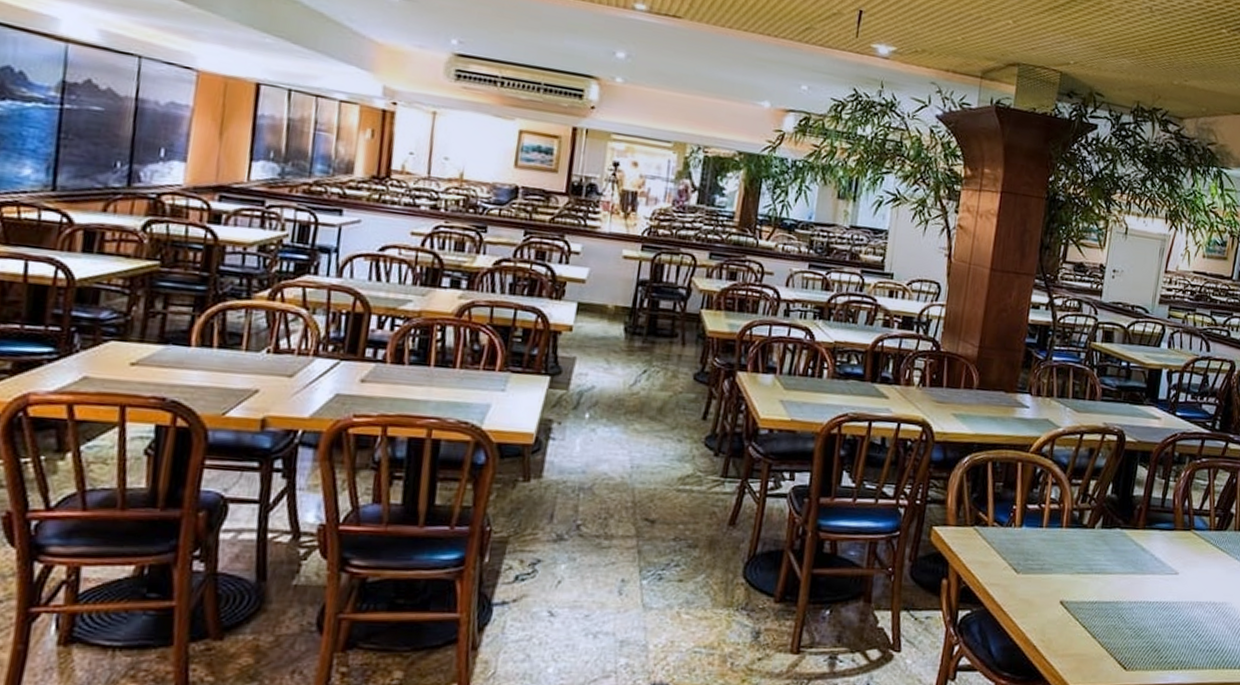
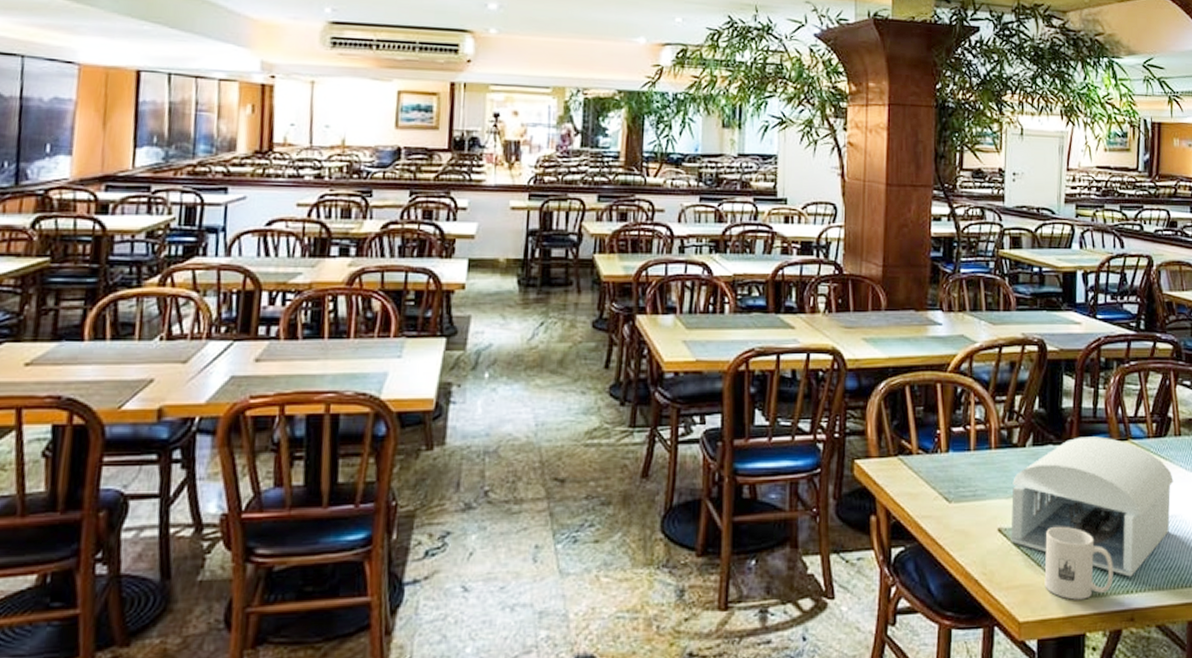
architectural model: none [1070,523,1228,655] -> present [1010,436,1174,577]
mug: none [1097,603,1163,672] -> present [1044,526,1113,600]

